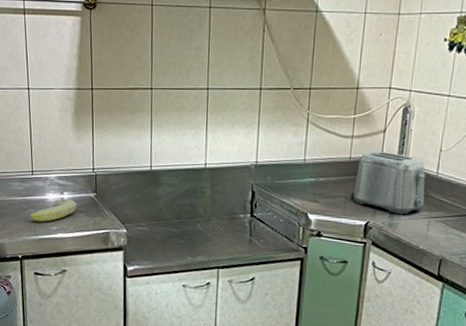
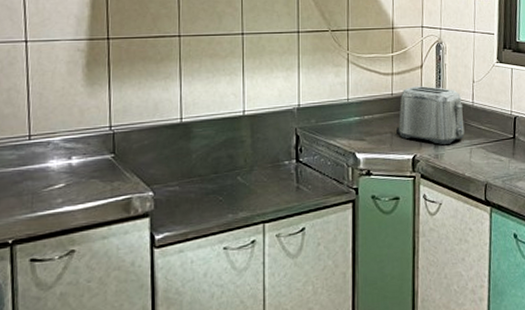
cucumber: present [29,199,77,222] -> none [24,163,90,196]

